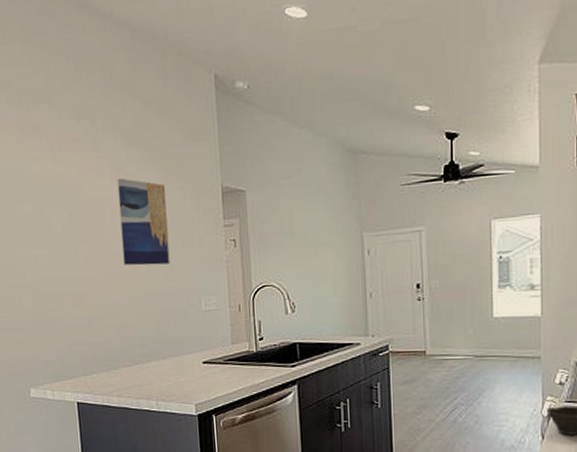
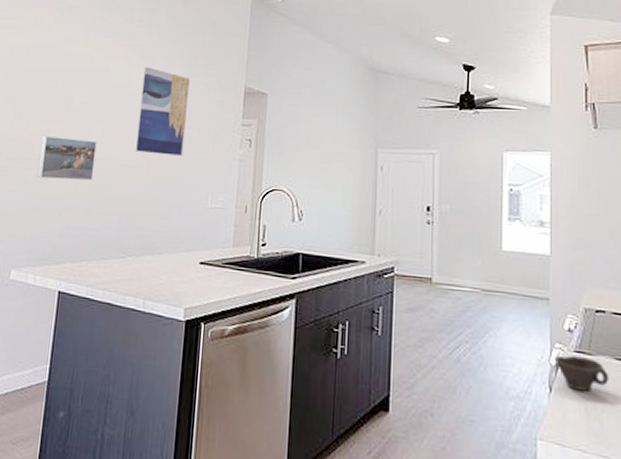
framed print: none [30,260,88,303] -> present [37,135,97,181]

